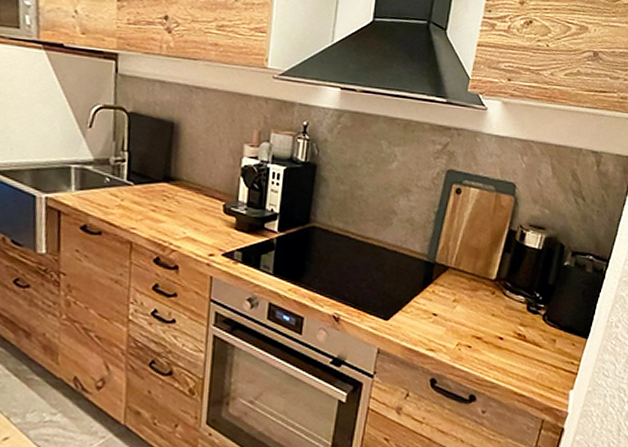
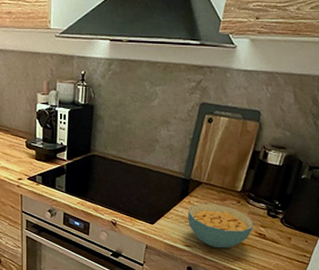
cereal bowl: none [432,294,512,354] -> present [188,203,254,248]

